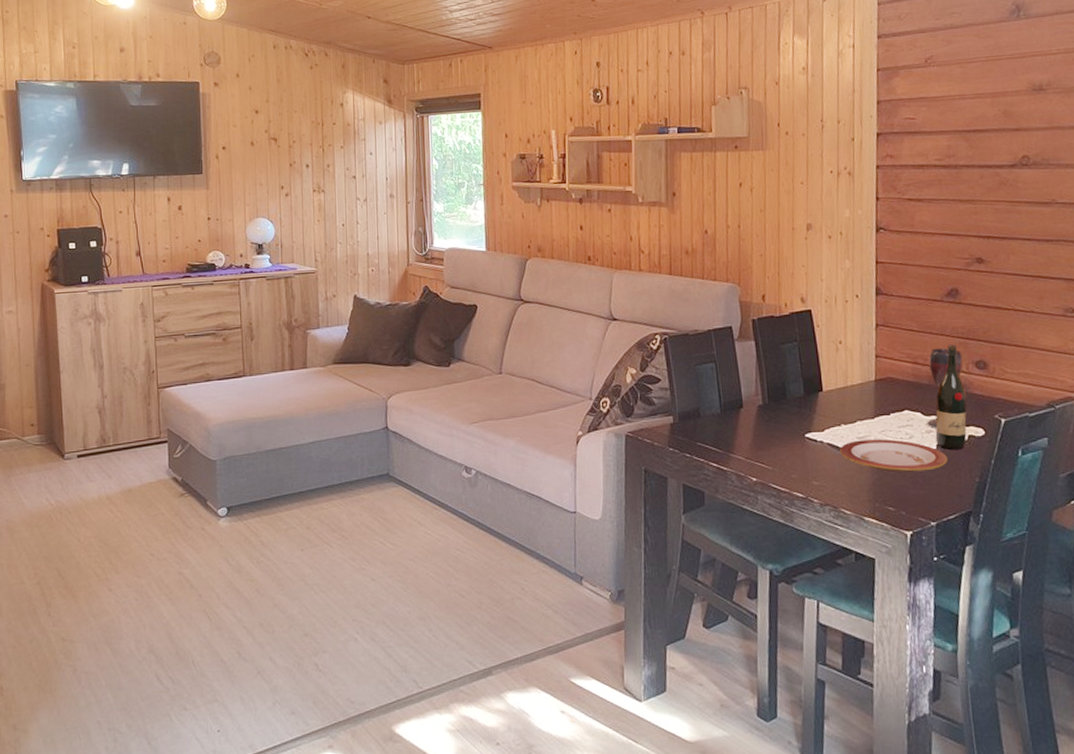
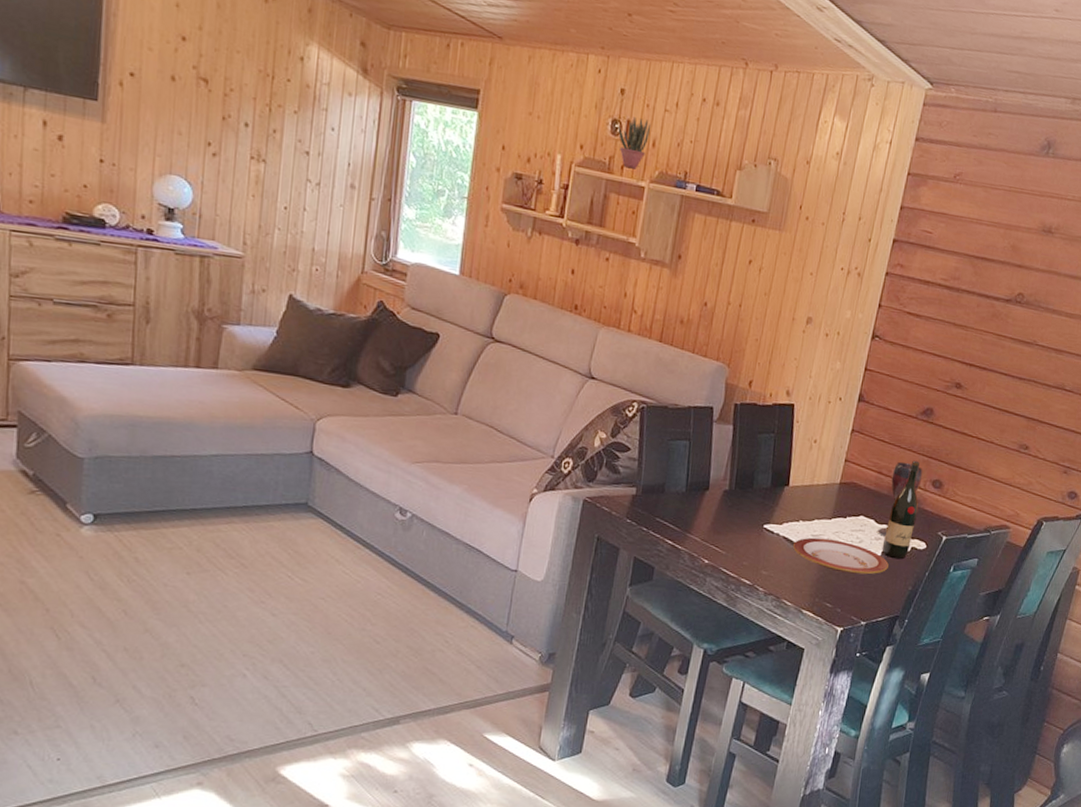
potted plant: none [599,82,628,128] -> present [618,117,650,170]

